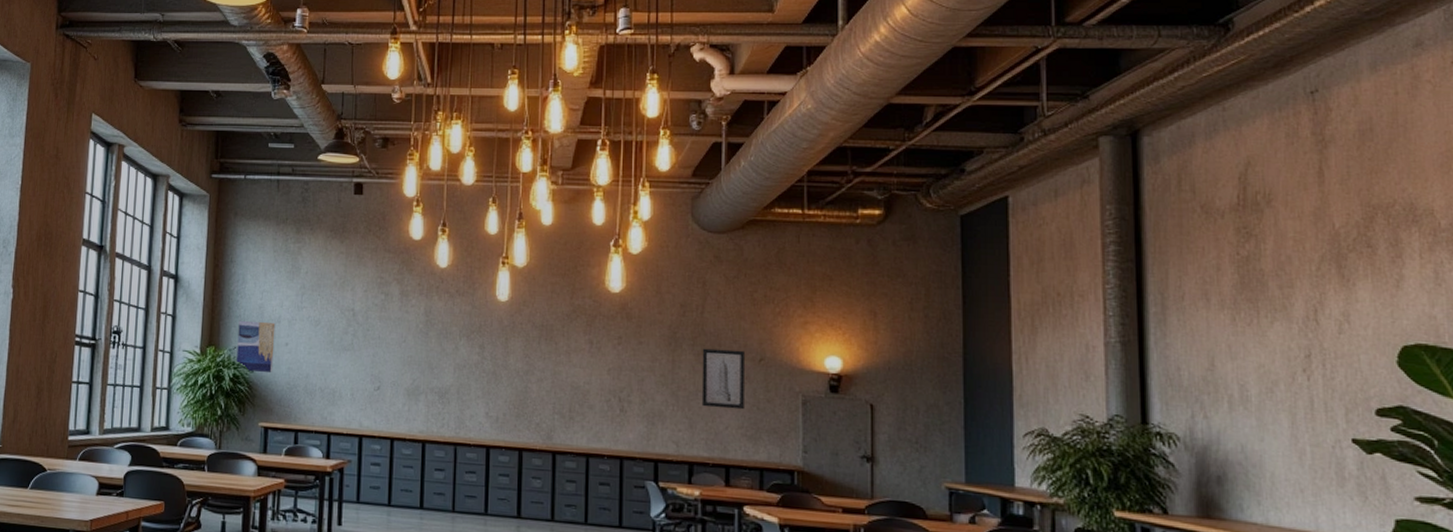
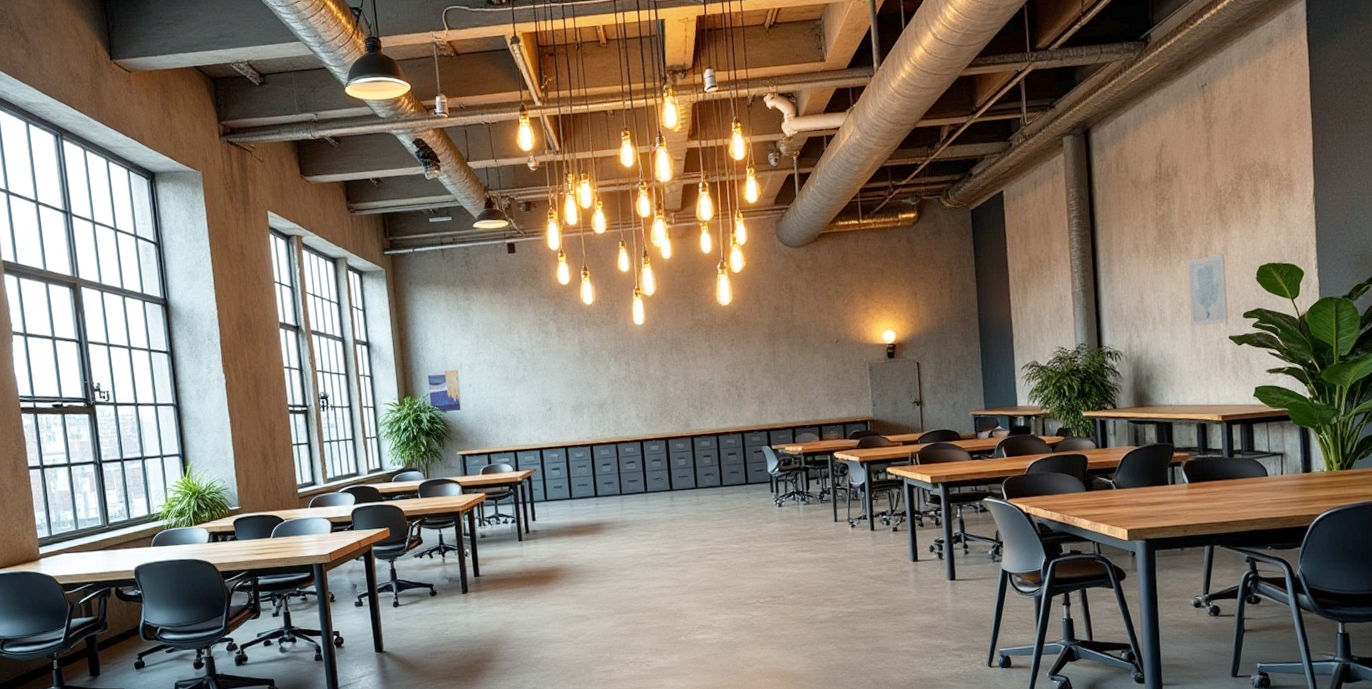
wall art: present [701,348,746,410] -> none [794,336,828,384]
wall art: none [1285,321,1351,421] -> present [1187,254,1228,326]

